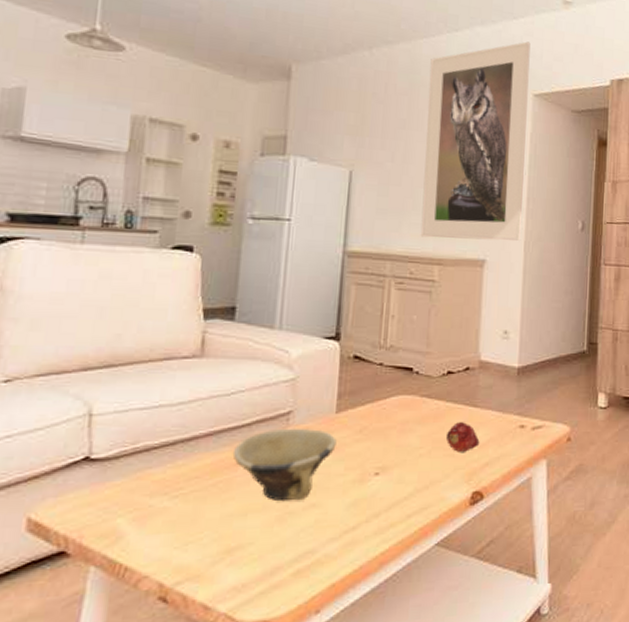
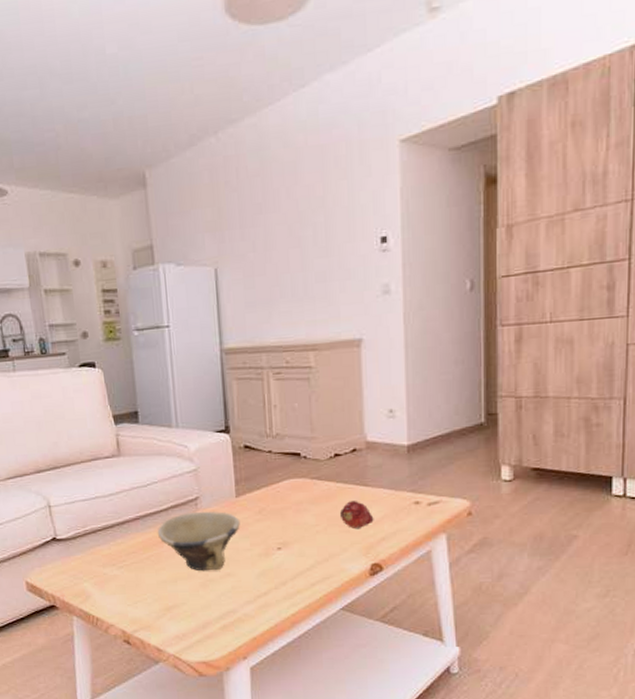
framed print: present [420,41,531,242] -> none [279,75,400,325]

